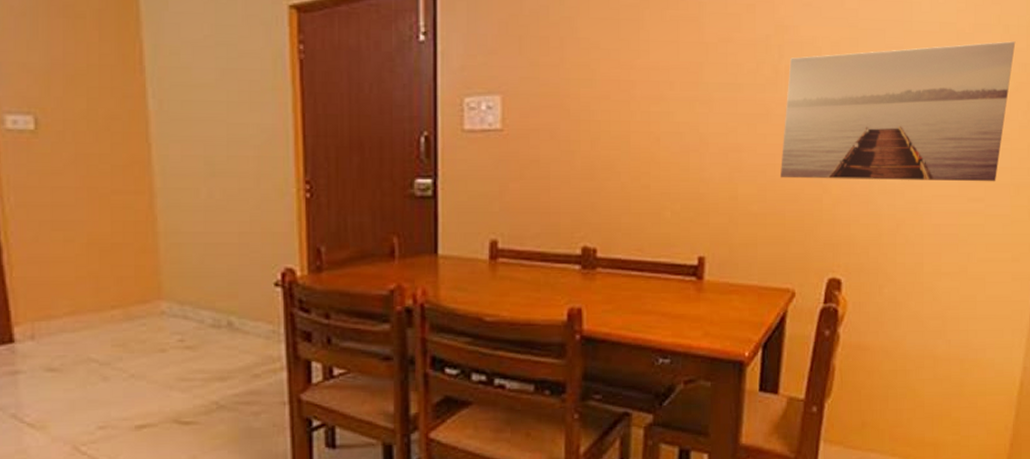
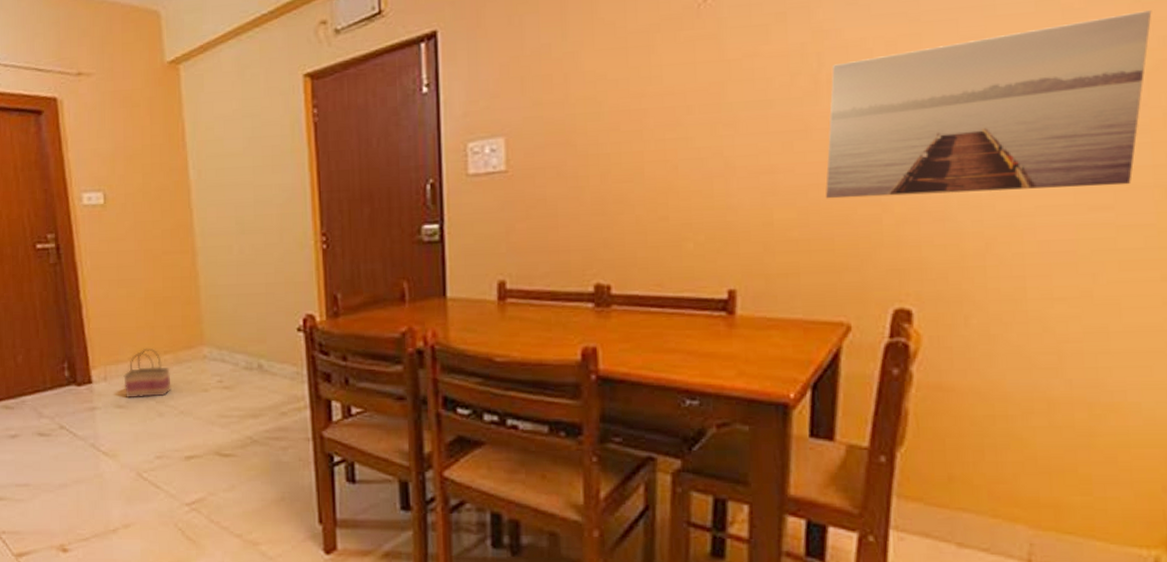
basket: none [57,301,120,360] -> present [123,348,171,399]

